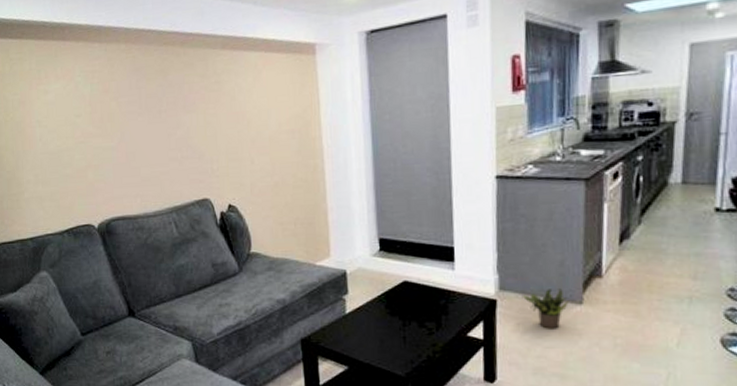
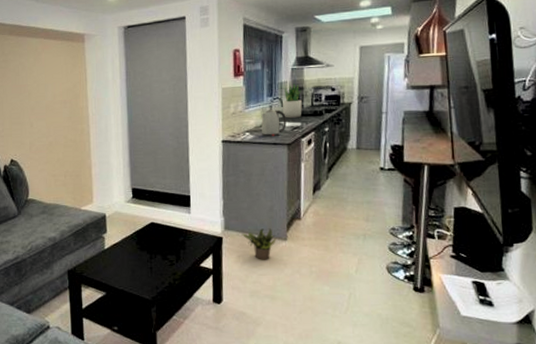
kettle: none [549,133,584,170] -> present [261,109,287,137]
planter: none [579,98,606,145] -> present [283,84,302,118]

